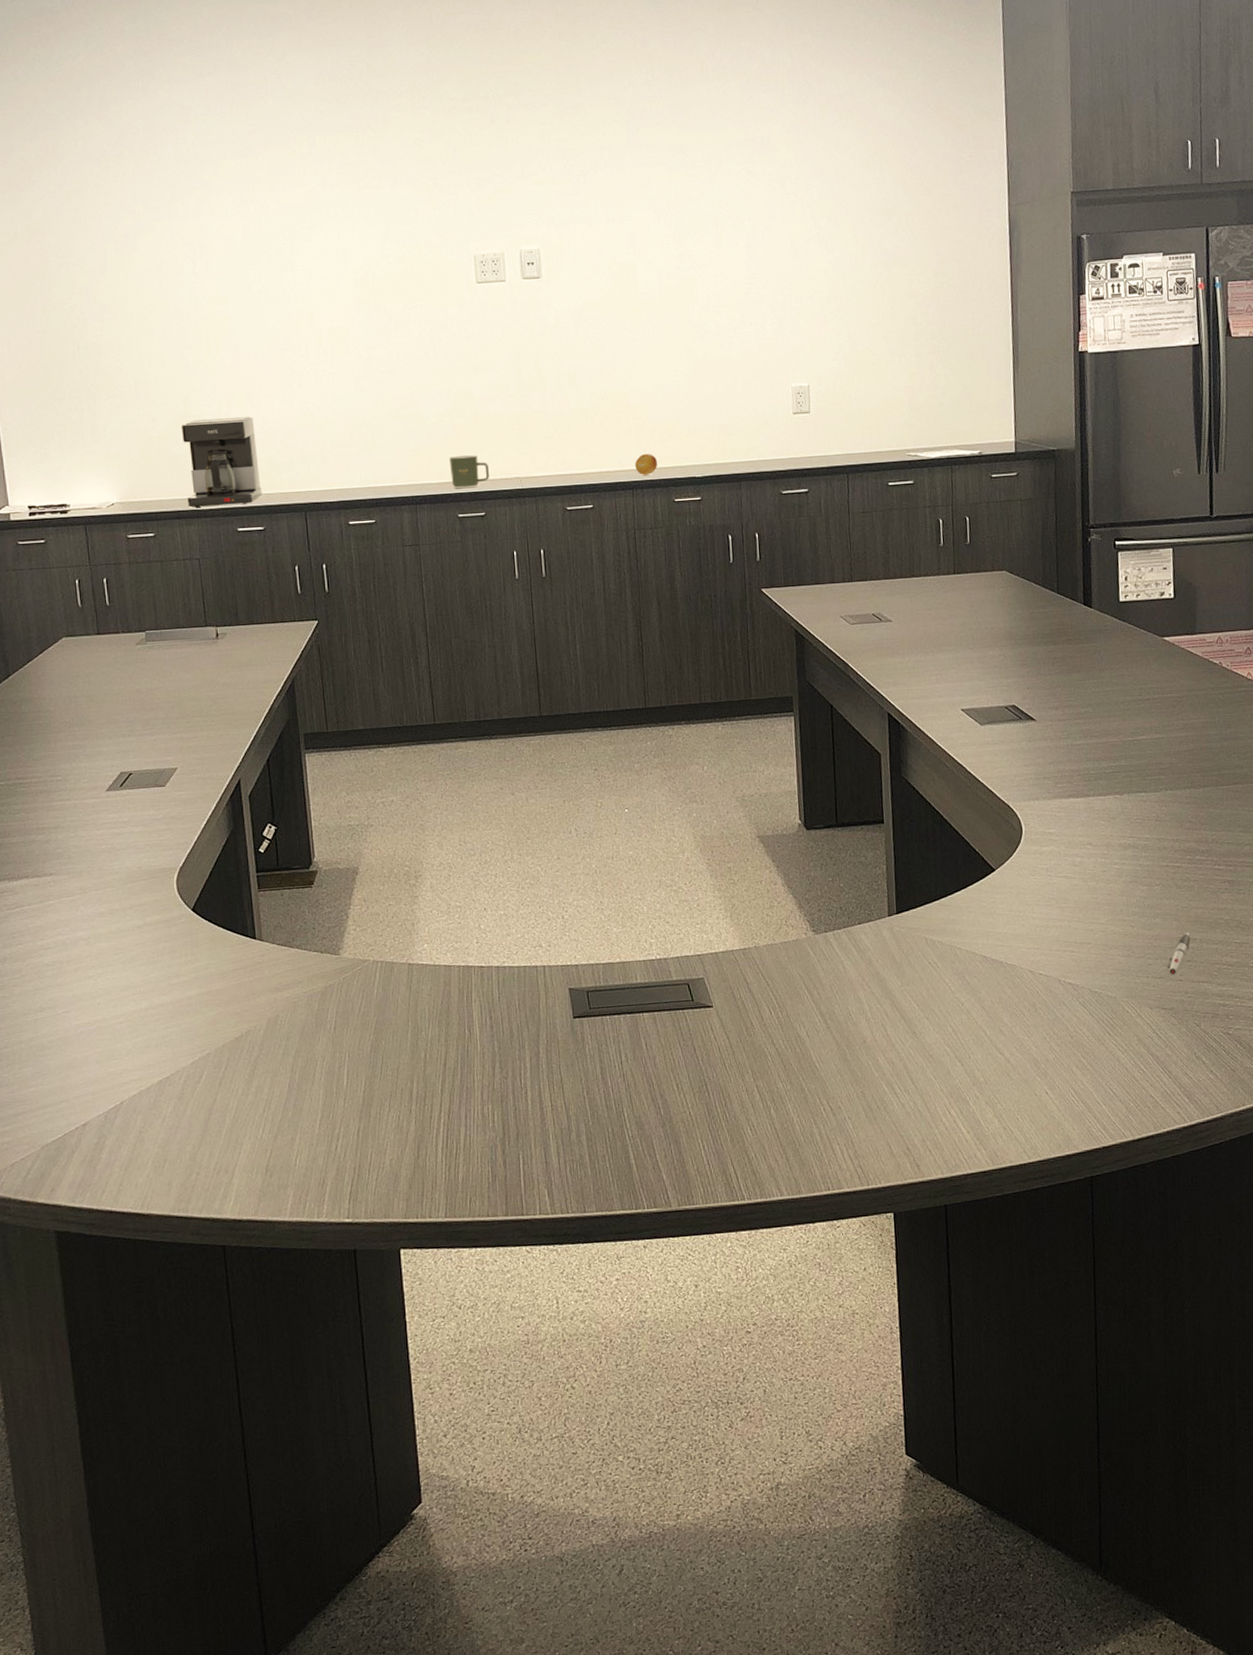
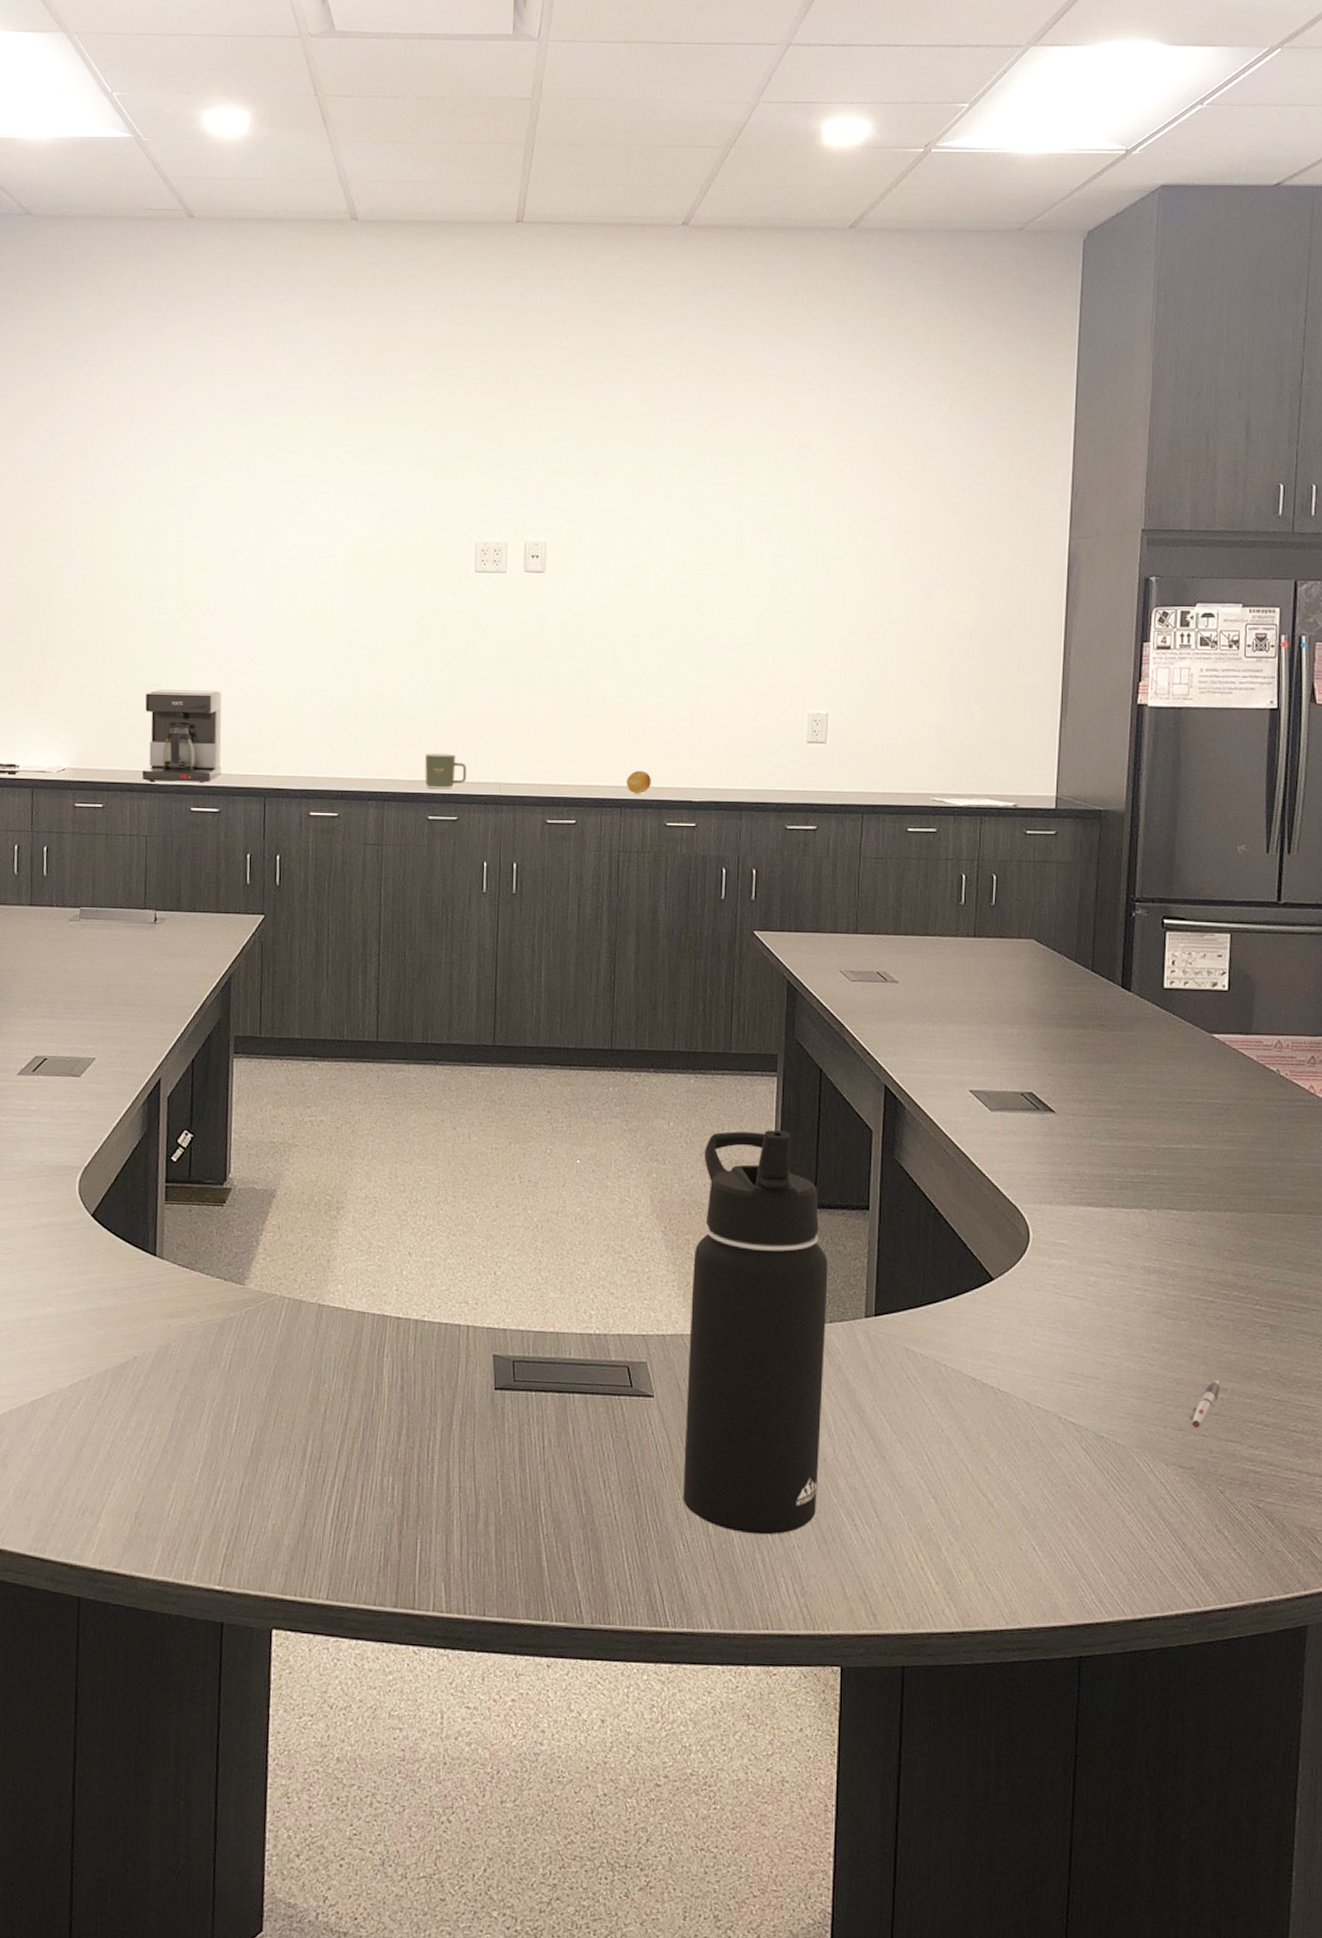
water bottle: none [735,763,861,1113] -> present [683,1130,828,1535]

